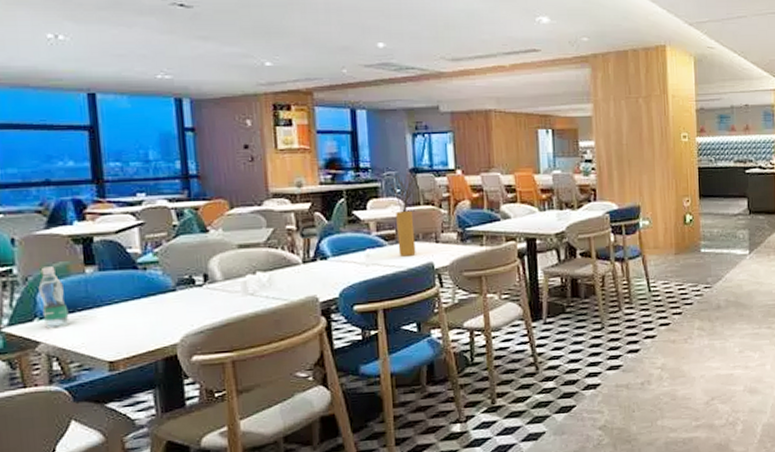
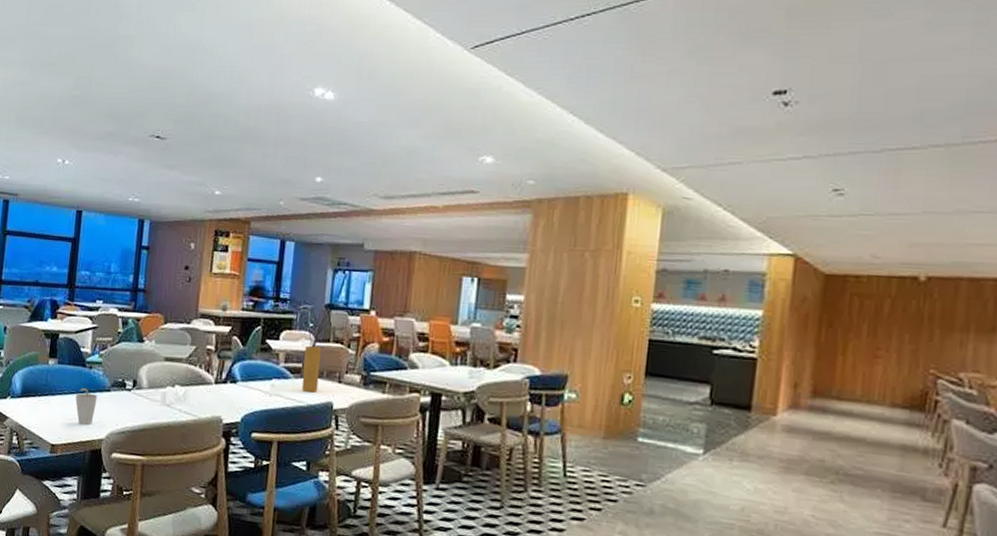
bottle: present [38,266,70,329] -> none [13,354,32,409]
cup: none [130,293,161,333] -> present [75,388,97,425]

